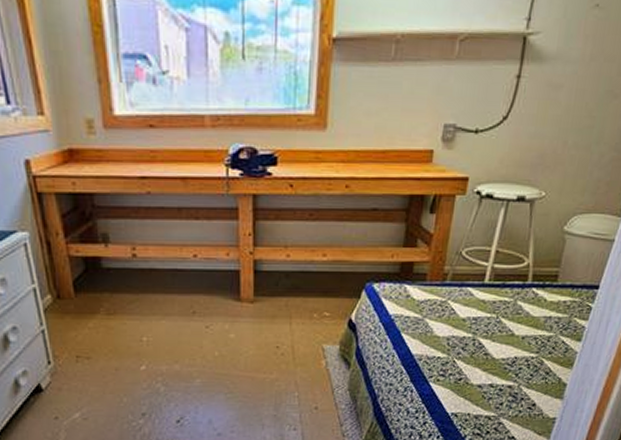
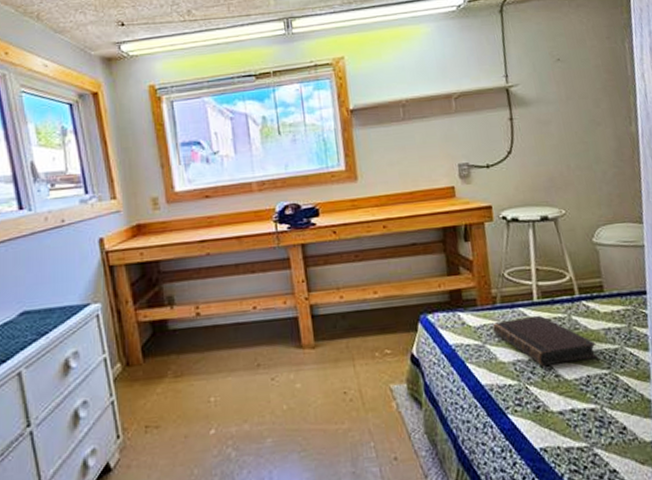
book: none [436,296,533,344] -> present [492,315,597,366]

